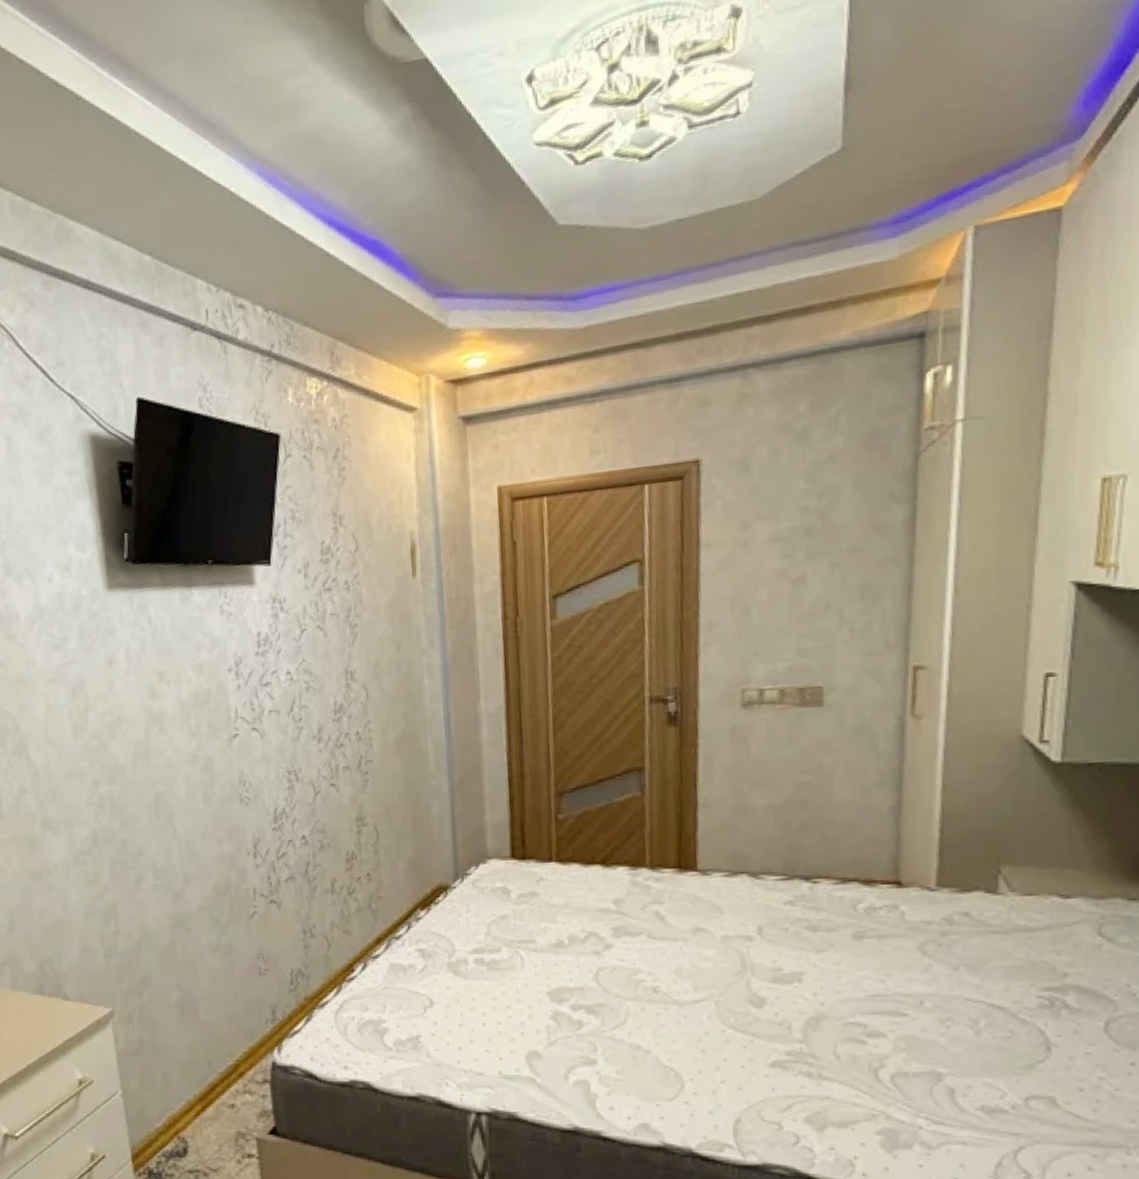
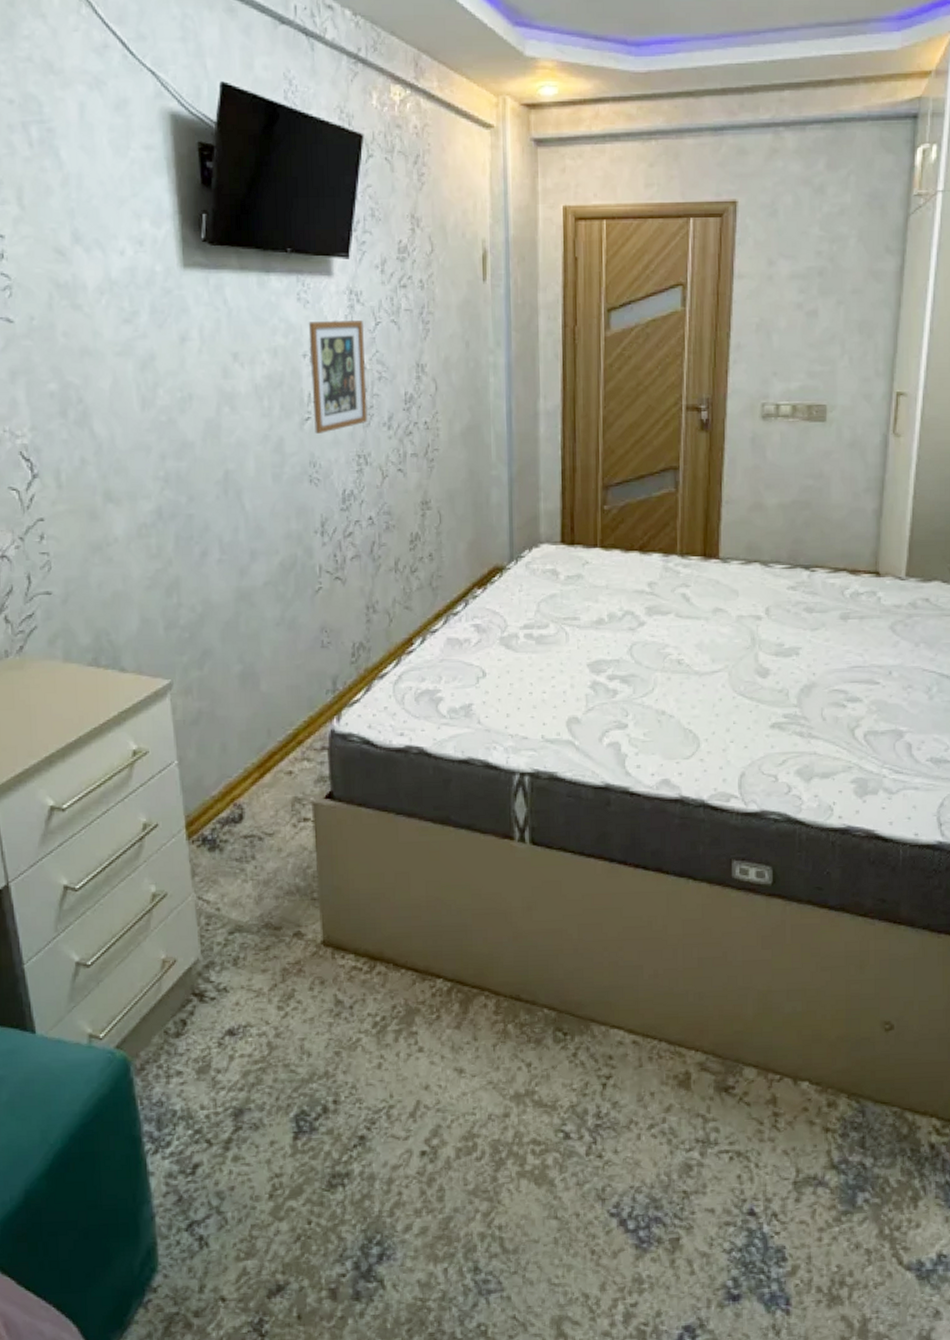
picture frame: none [232,629,297,751] -> present [308,321,368,434]

